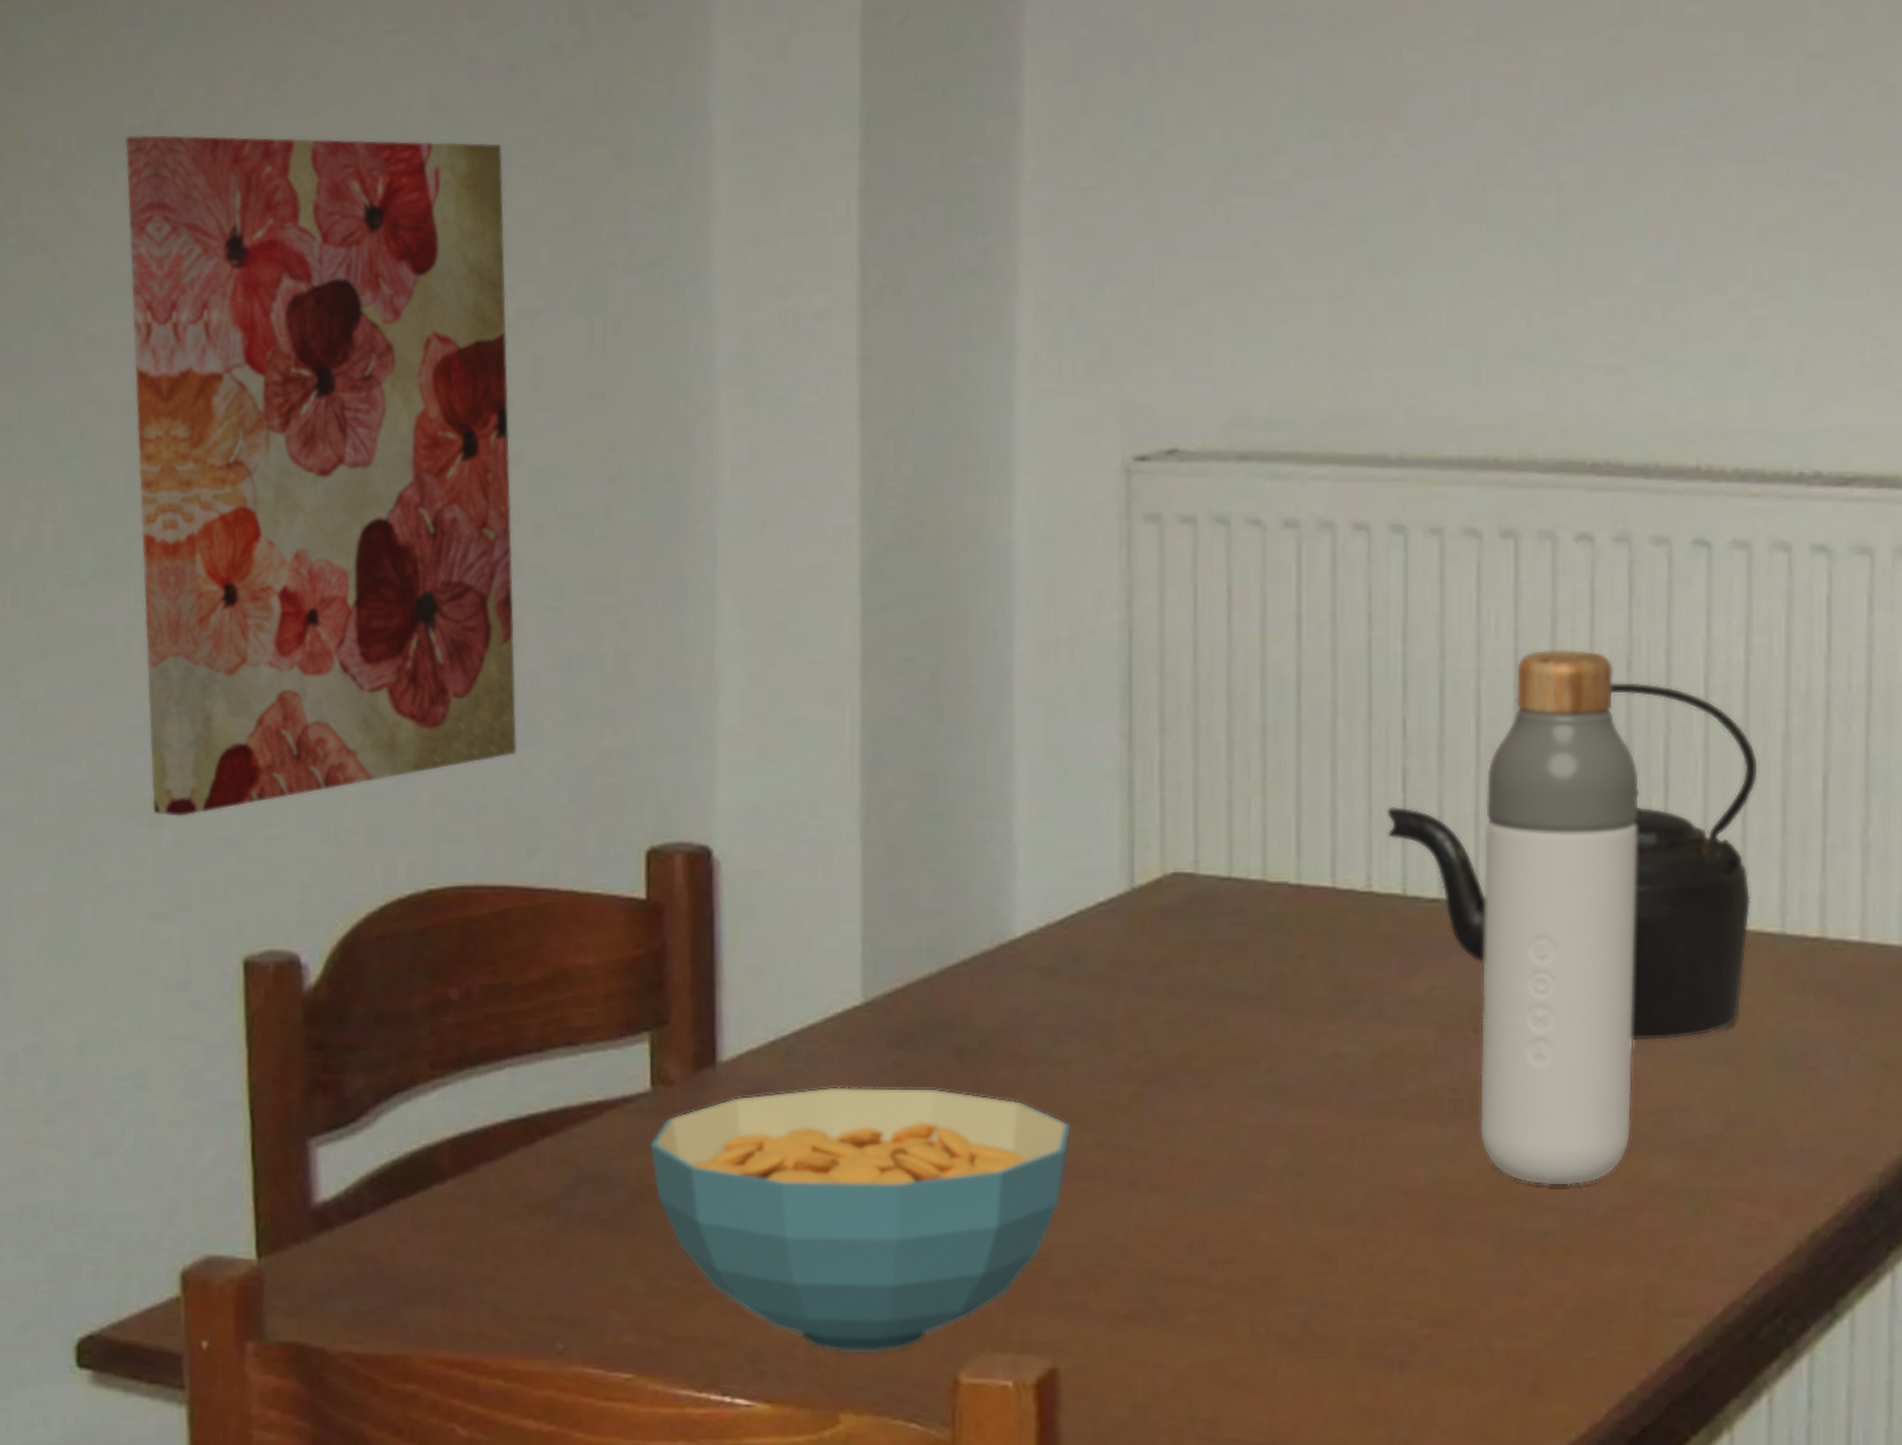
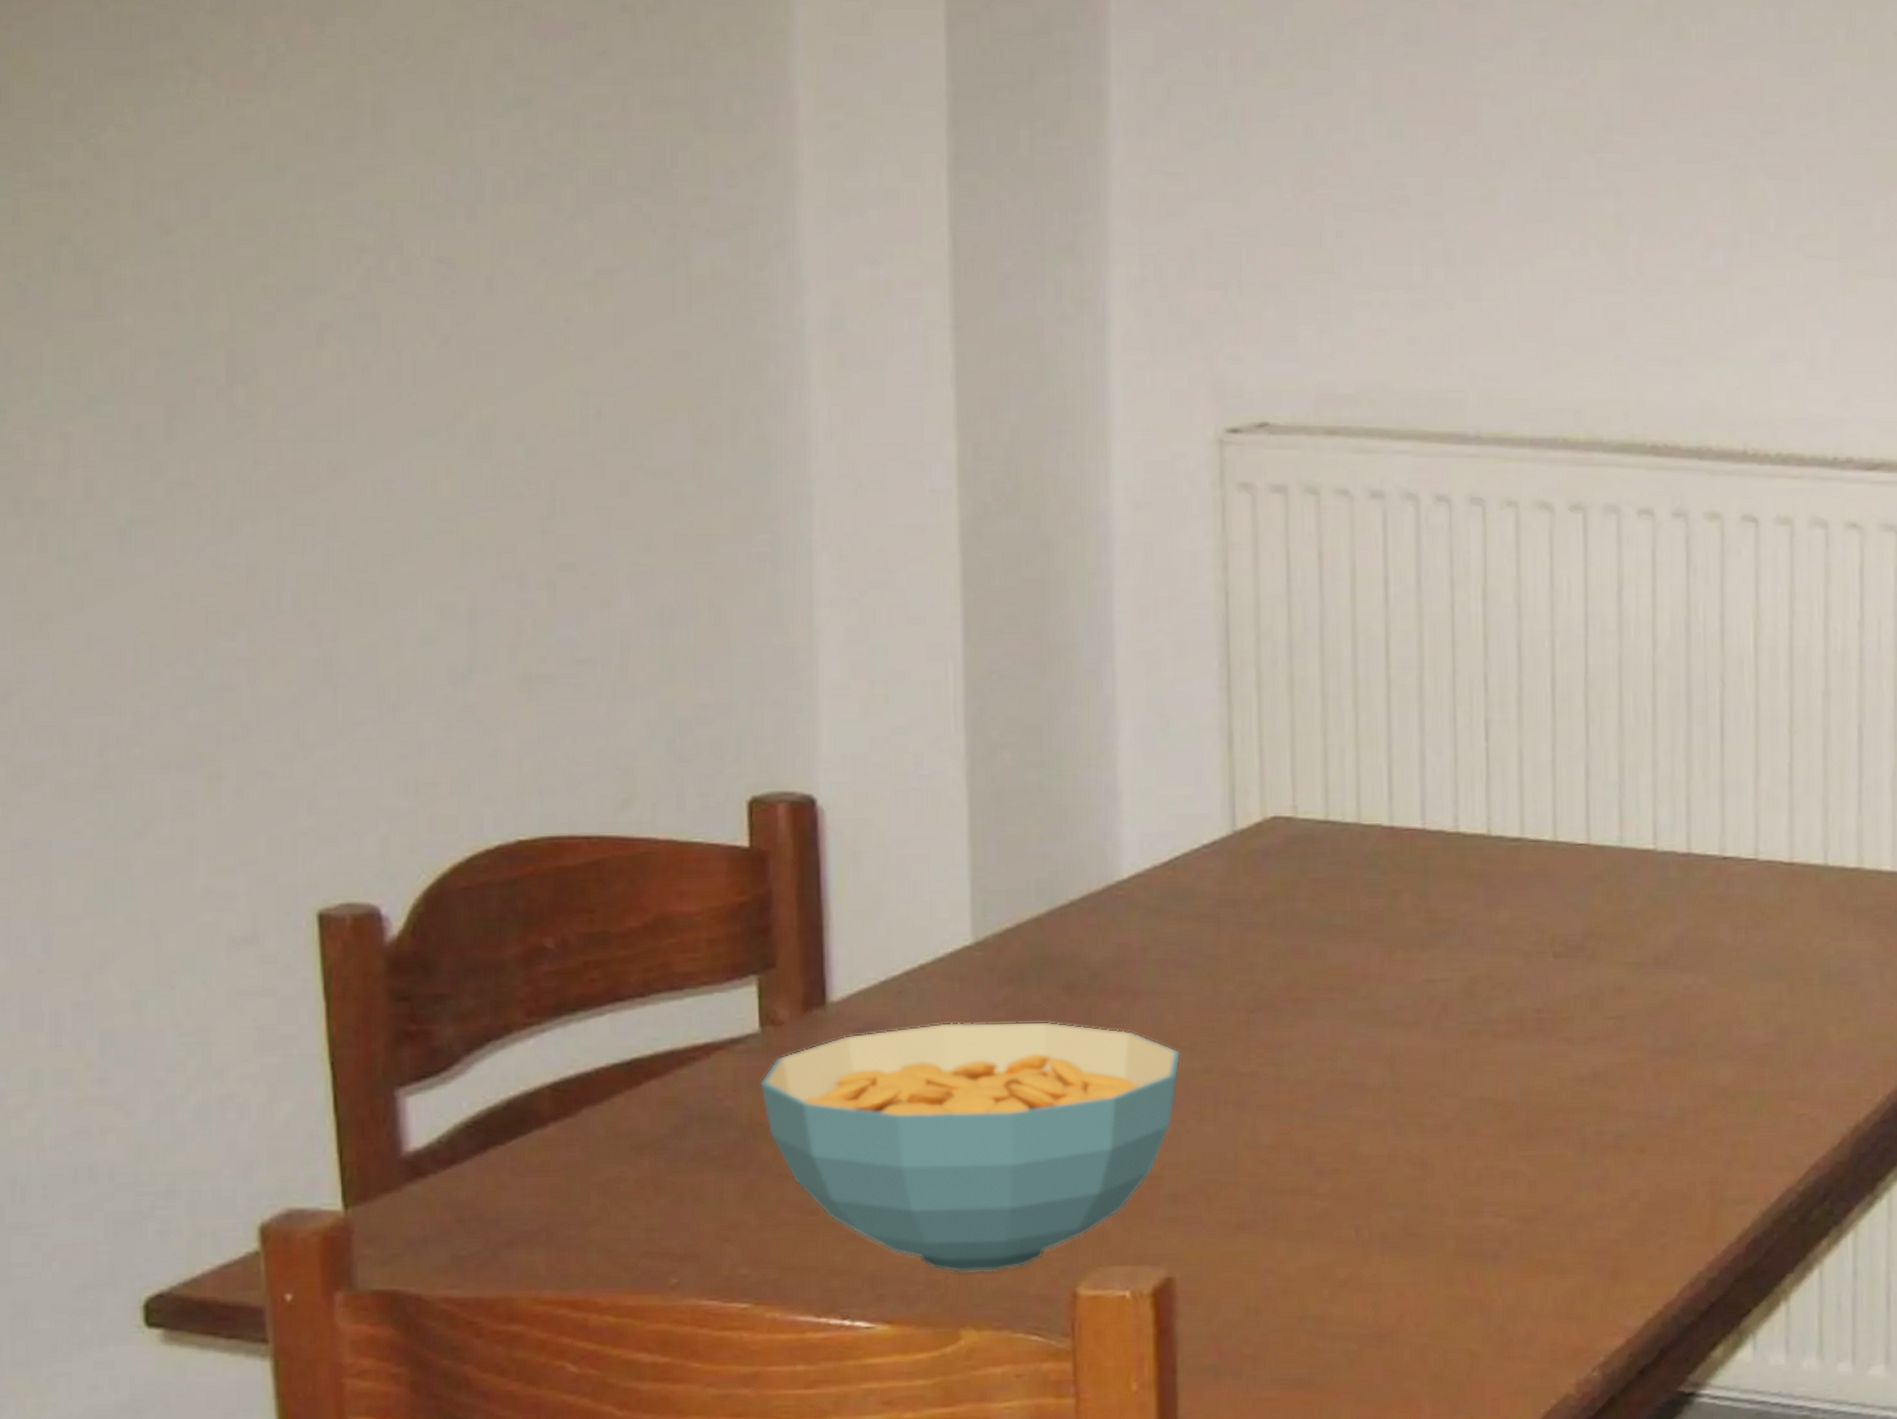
wall art: present [125,135,517,816] -> none [152,73,609,770]
kettle: present [1385,681,1759,1041] -> none [1470,642,1803,962]
bottle: present [1479,649,1640,1186] -> none [1560,612,1700,1093]

